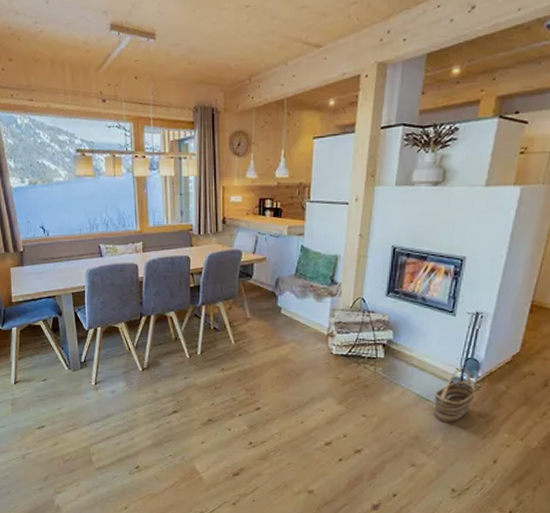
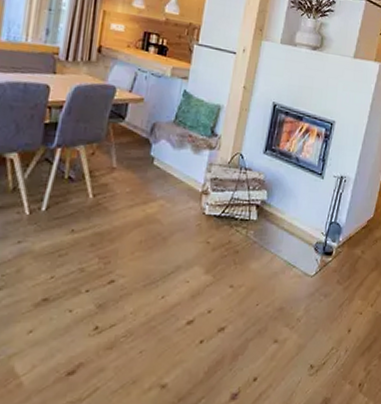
basket: present [434,367,476,424] -> none [300,231,337,292]

